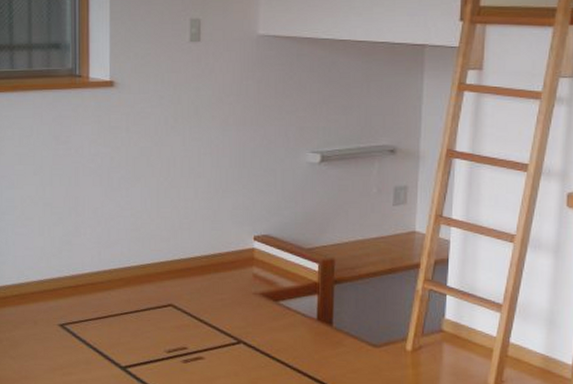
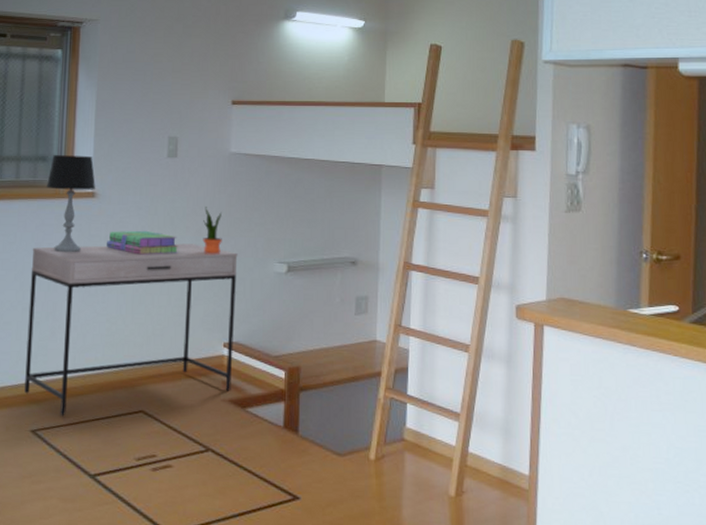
desk: none [50,134,268,311] -> present [24,243,238,417]
table lamp: none [62,41,115,146] -> present [47,155,96,253]
stack of books: none [128,121,204,147] -> present [107,230,178,255]
potted plant: none [230,94,251,145] -> present [203,207,222,254]

